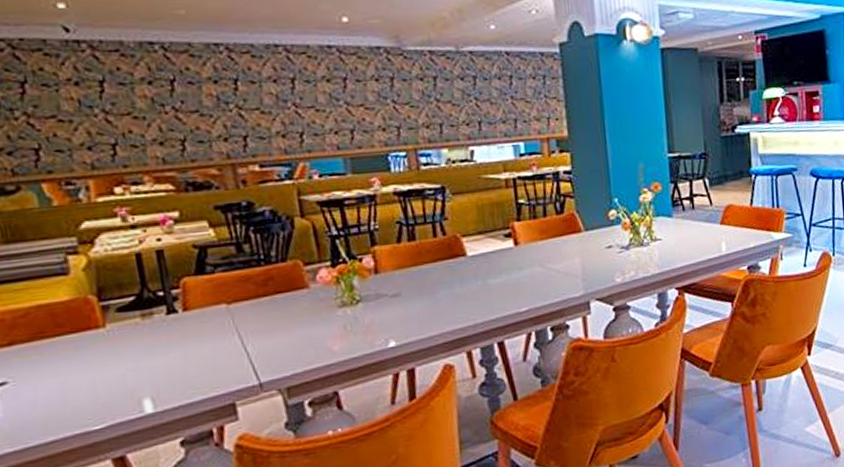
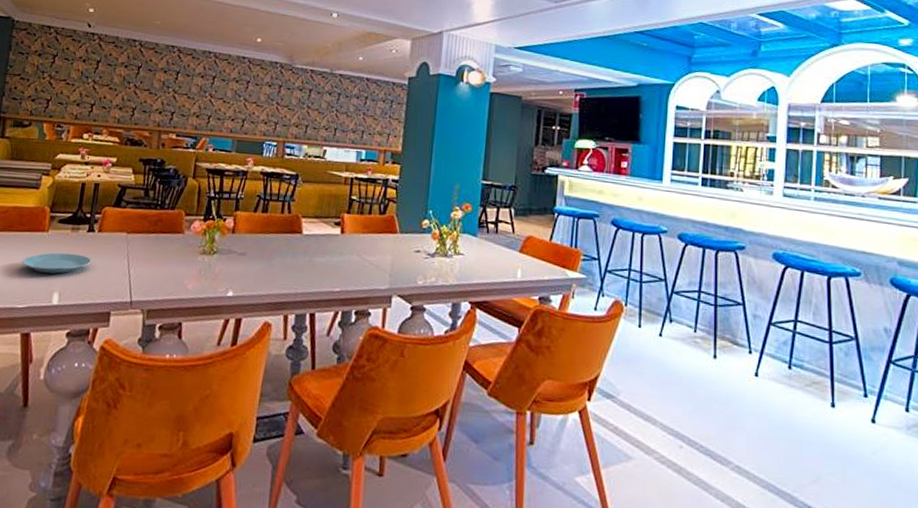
plate: none [76,344,187,380] -> present [21,252,92,274]

